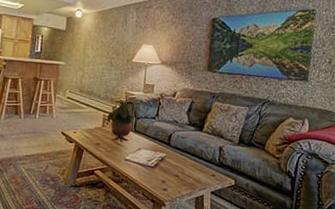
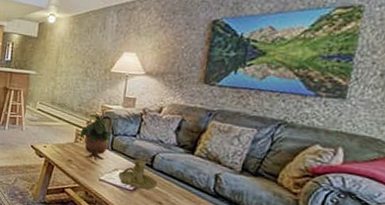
candle holder: none [141,138,175,166] -> present [118,159,158,190]

